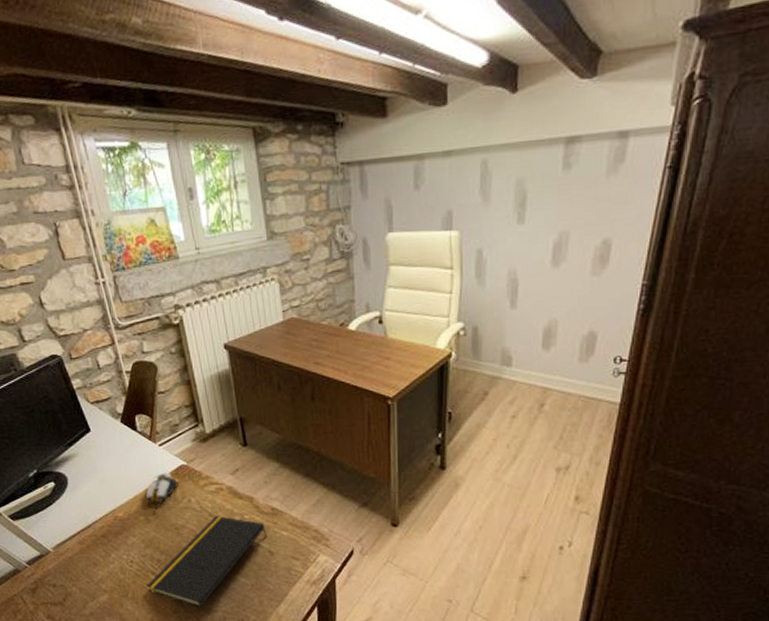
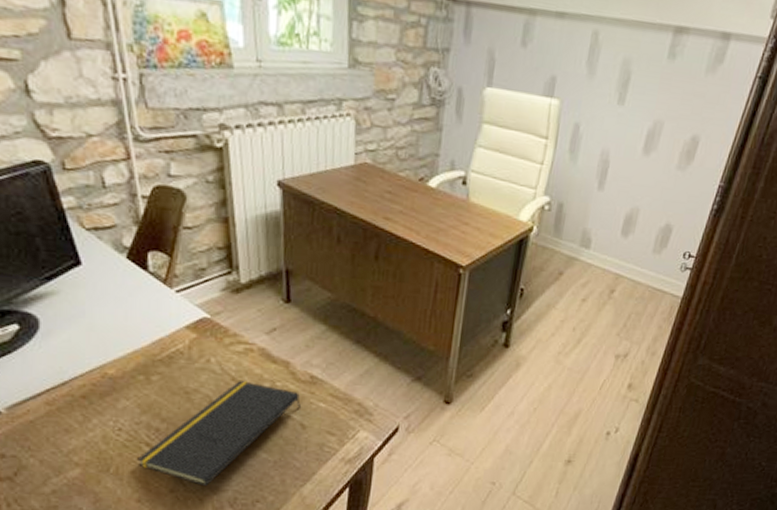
computer mouse: present [145,472,179,511] -> none [150,324,198,370]

